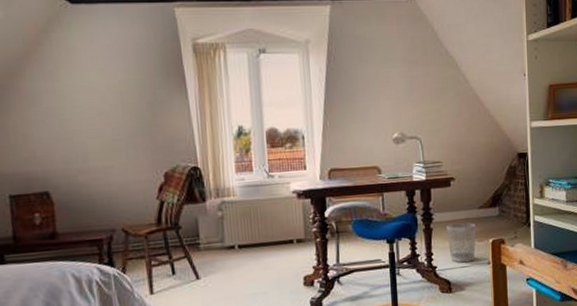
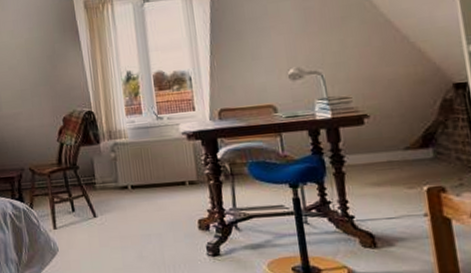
wastebasket: present [446,222,476,263] -> none [363,166,405,213]

